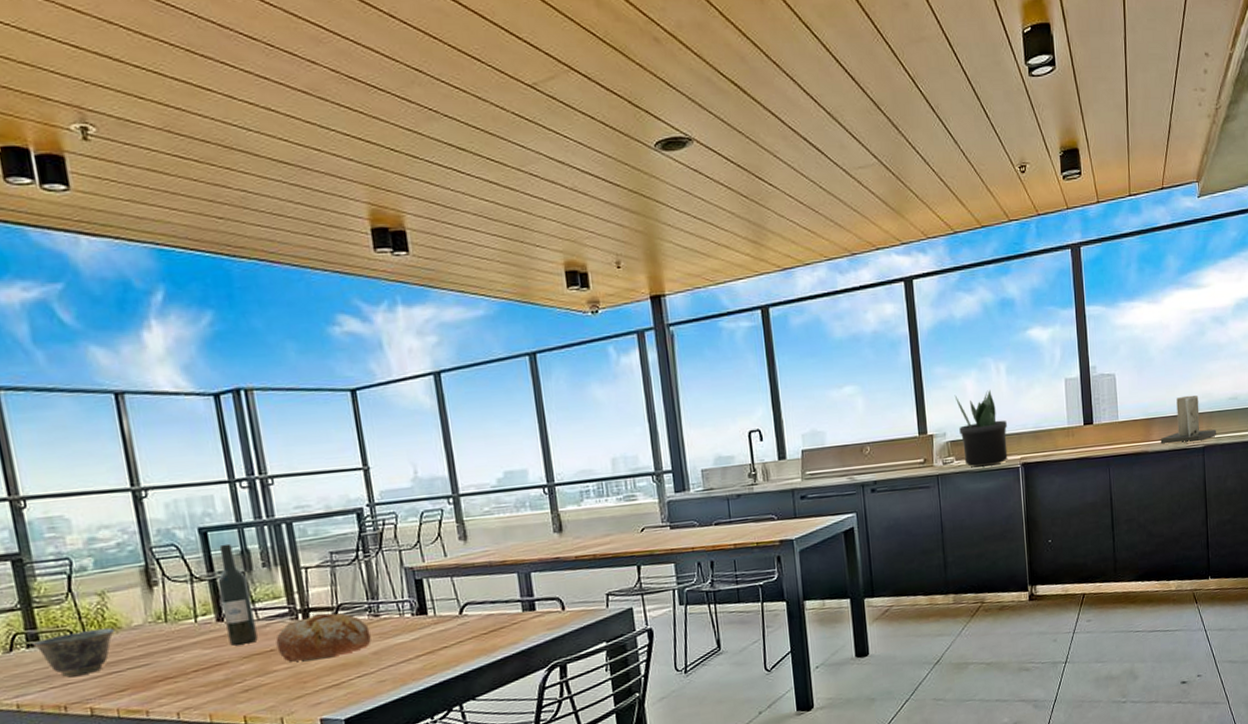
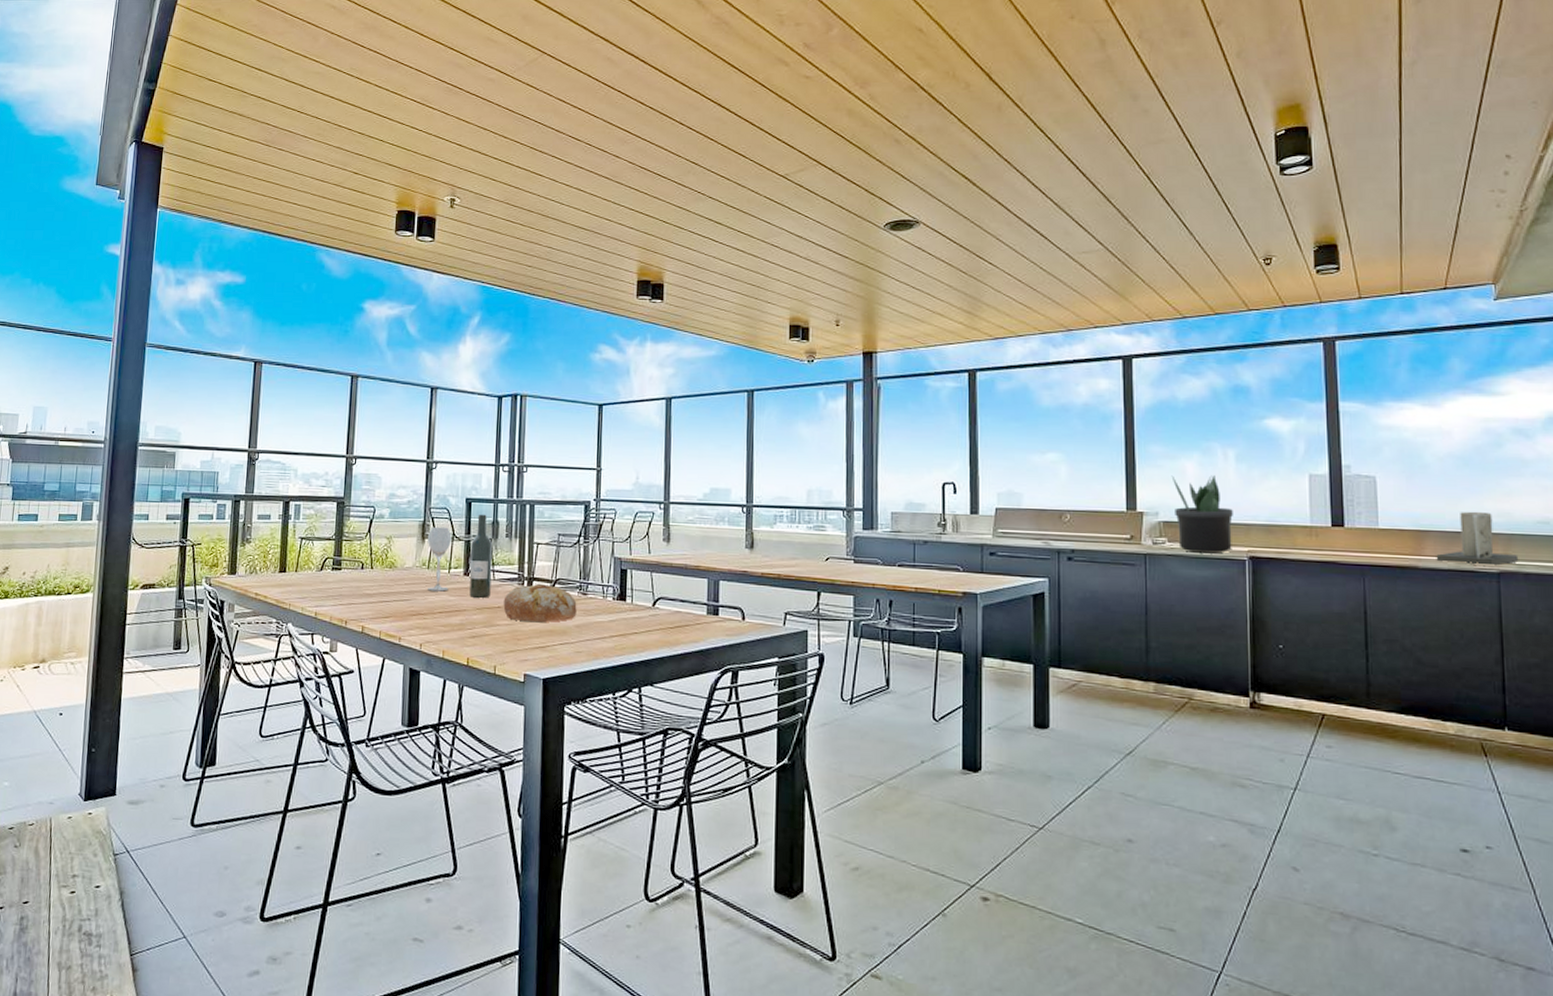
bowl: present [32,628,116,677] -> none [336,564,393,599]
wineglass: none [155,567,200,649] -> present [427,526,452,592]

